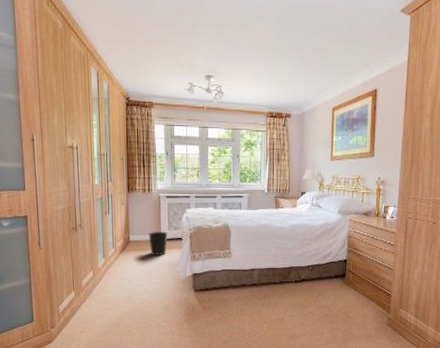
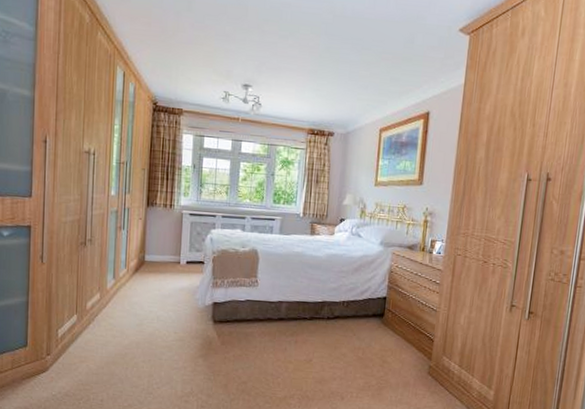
wastebasket: present [149,231,168,255] -> none [166,252,188,280]

